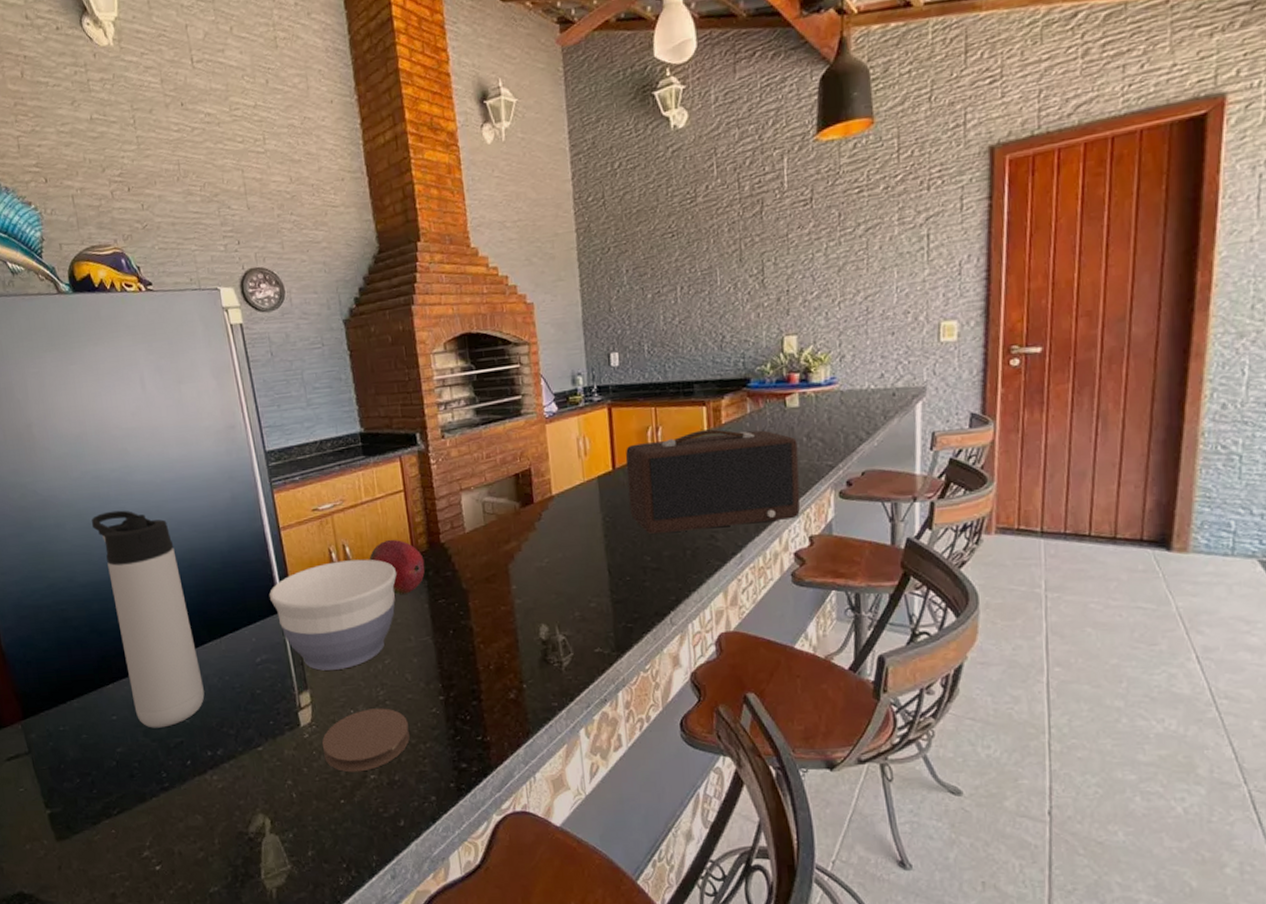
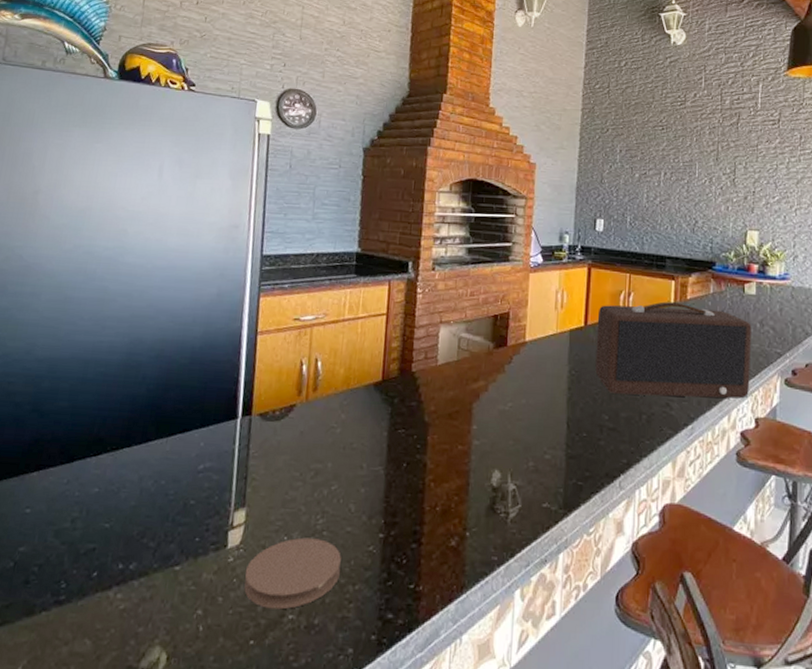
thermos bottle: present [92,510,205,728] -> none [53,288,147,530]
bowl: present [269,559,396,671] -> none [229,374,363,490]
fruit: present [369,539,425,594] -> none [338,360,393,418]

